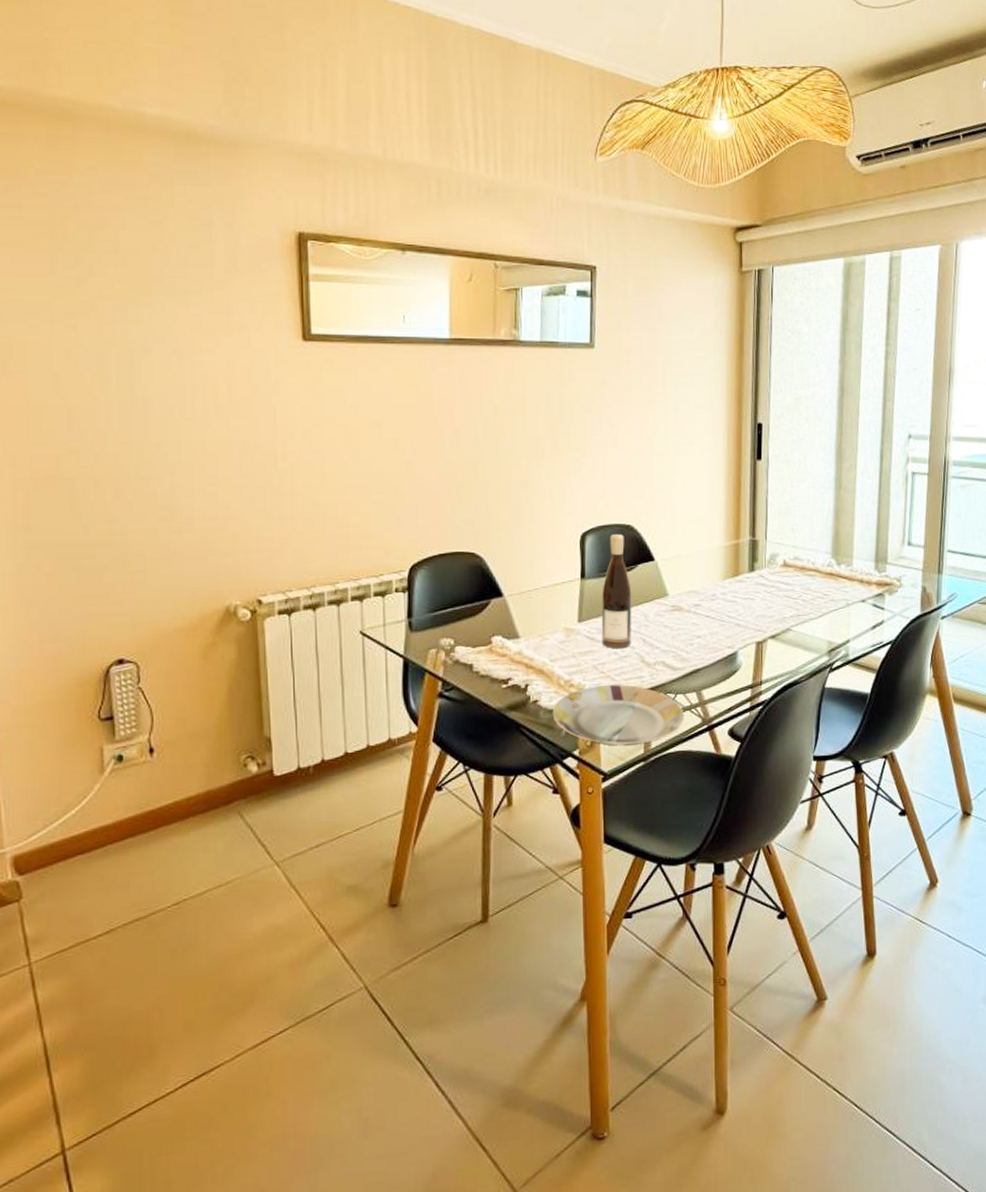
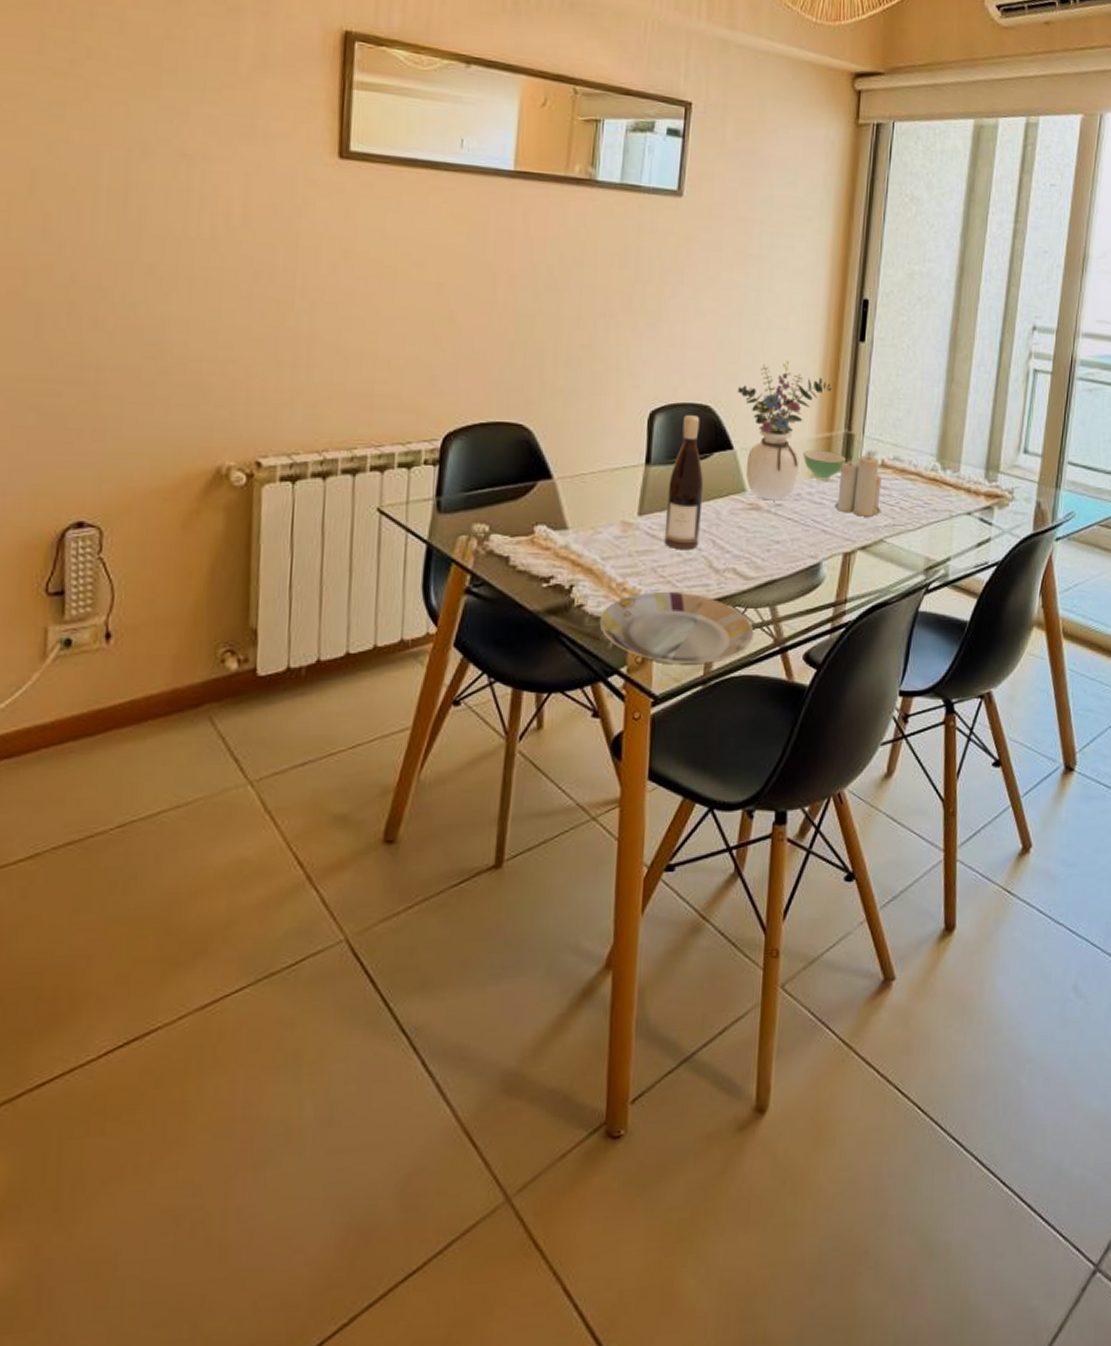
bouquet: none [654,481,736,602] -> present [737,360,832,501]
bowl: none [715,555,753,582] -> present [802,450,847,481]
candle: none [745,554,786,610] -> present [834,452,882,517]

